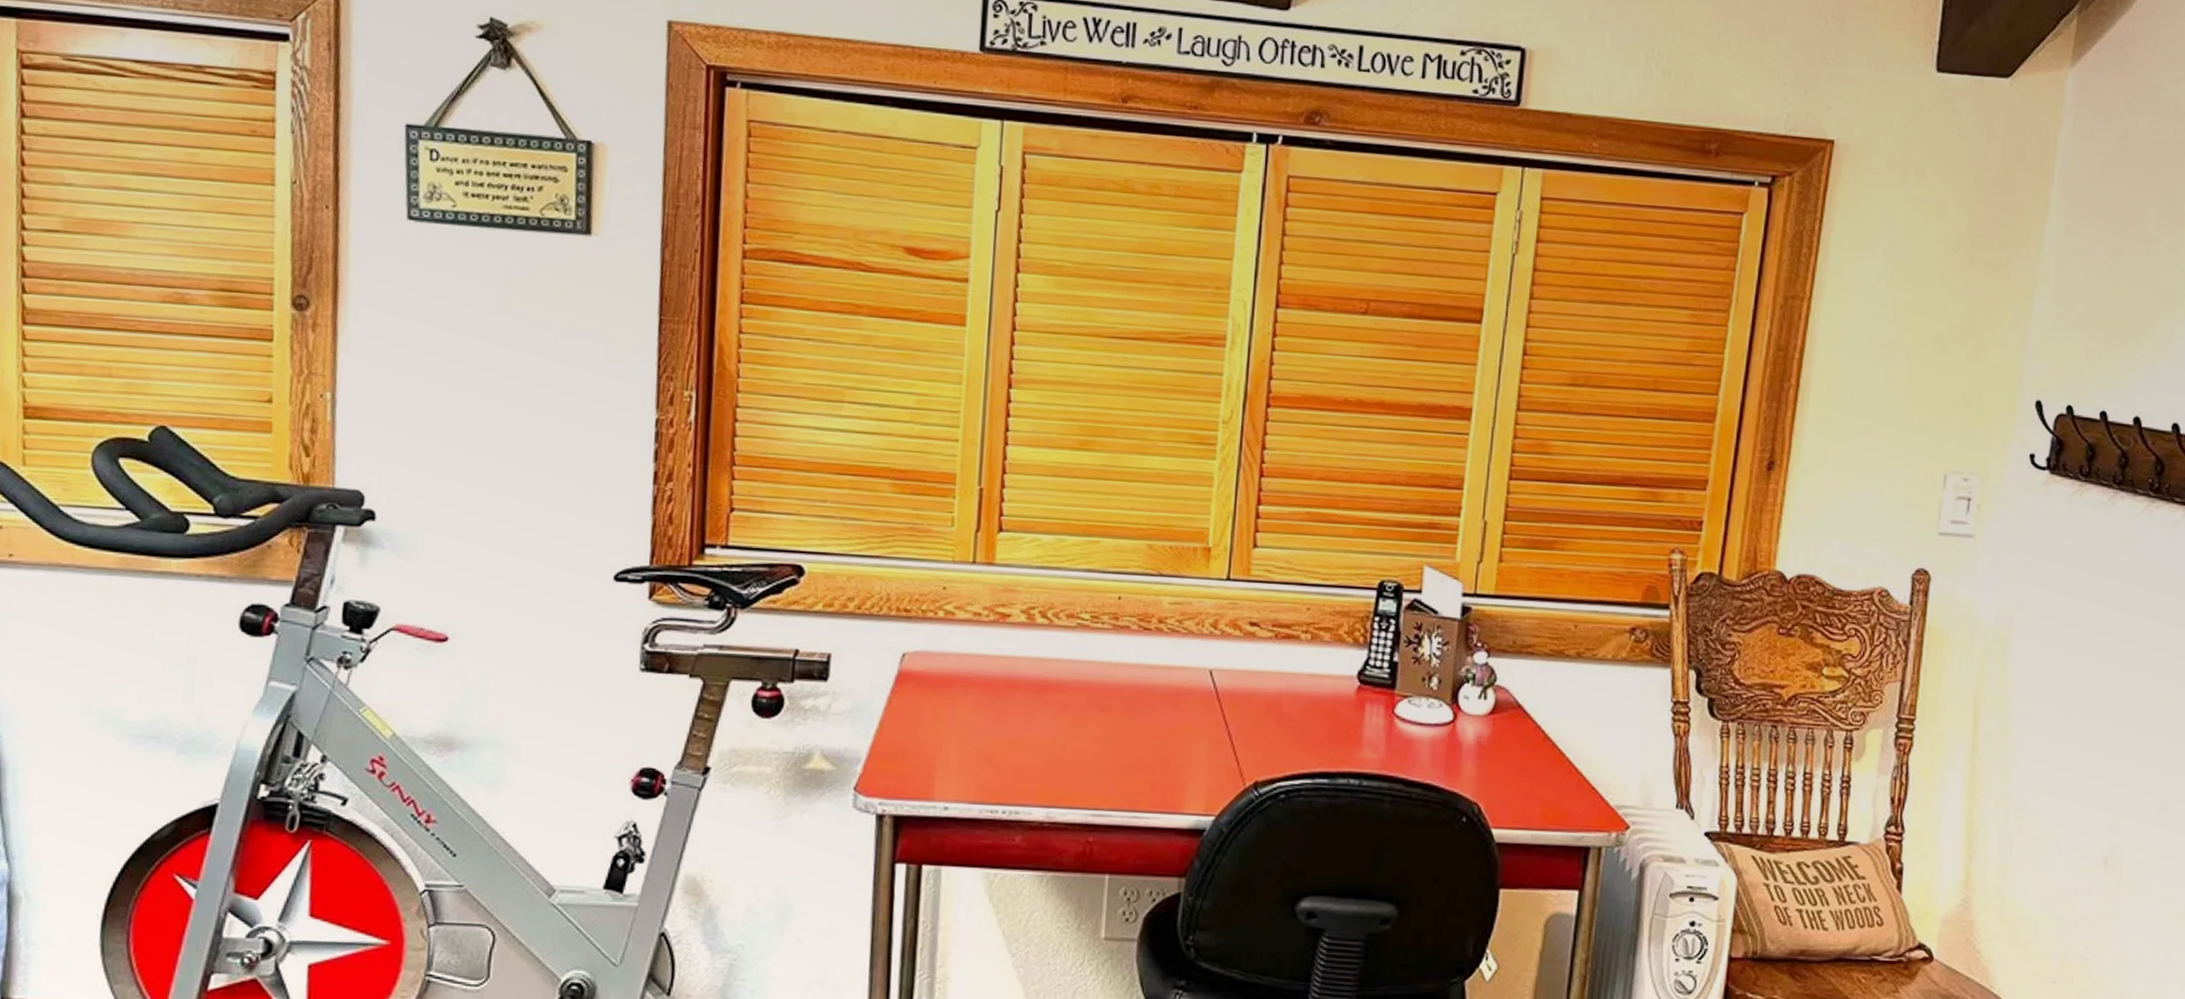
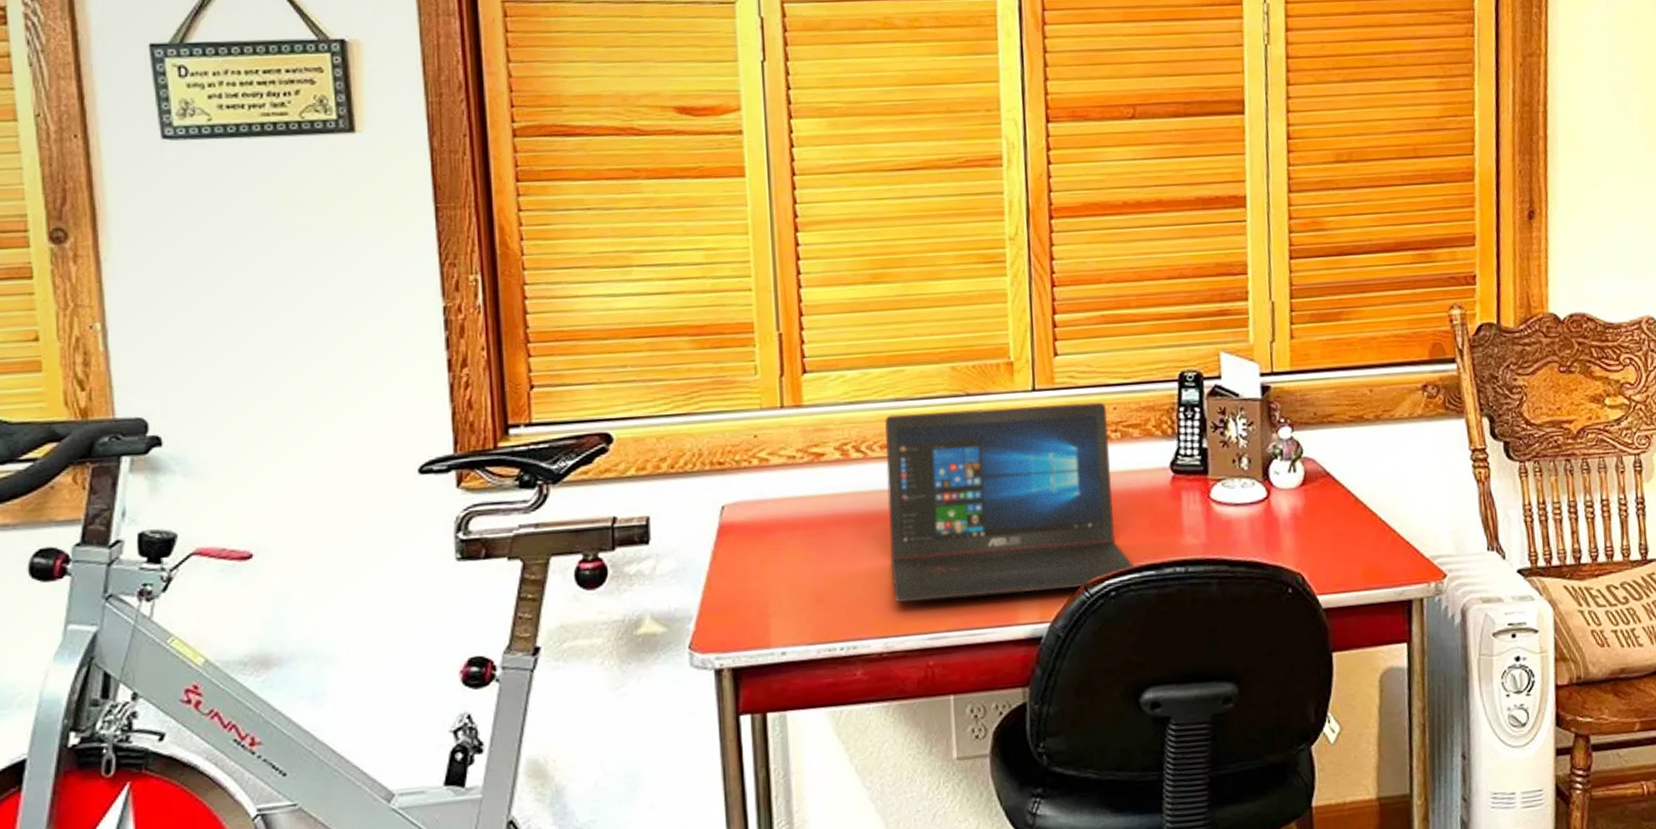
laptop: none [1062,585,1309,785] -> present [885,402,1136,602]

